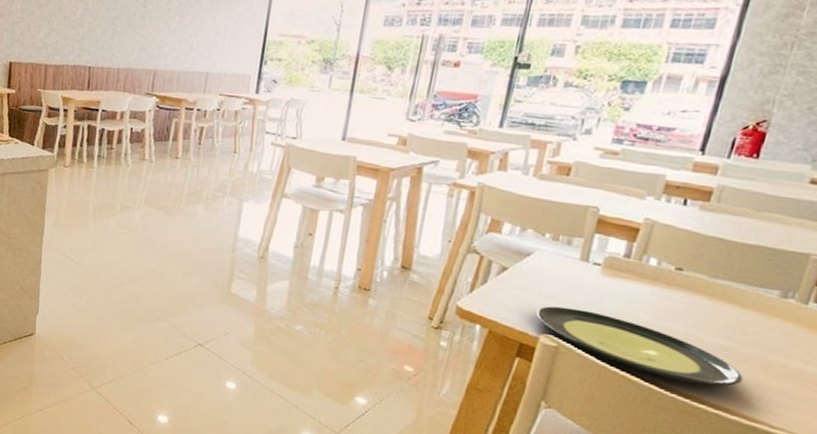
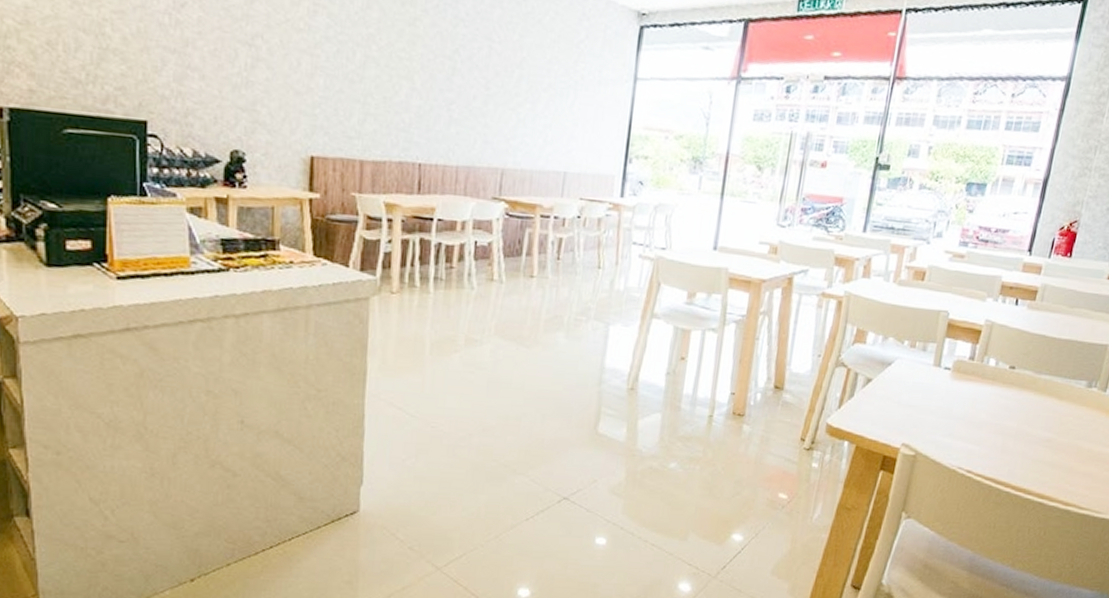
plate: present [535,306,744,386] -> none [896,414,1060,477]

